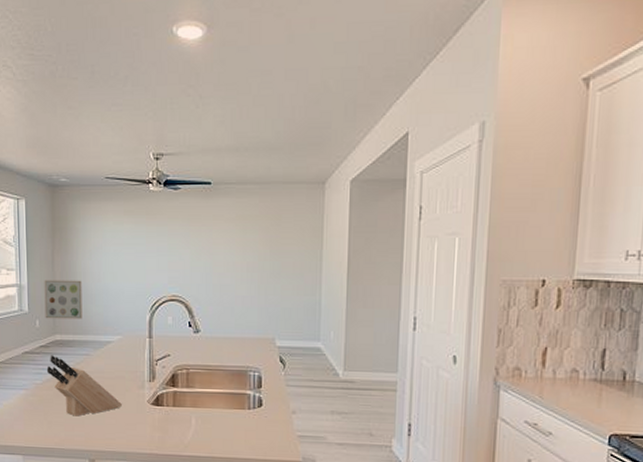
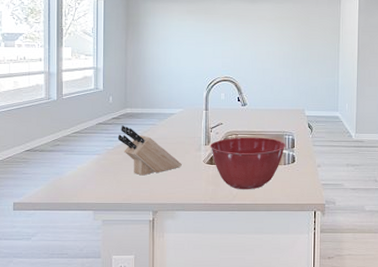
wall art: present [44,280,82,319] -> none [117,64,150,96]
mixing bowl: none [155,372,251,439] -> present [210,137,286,190]

